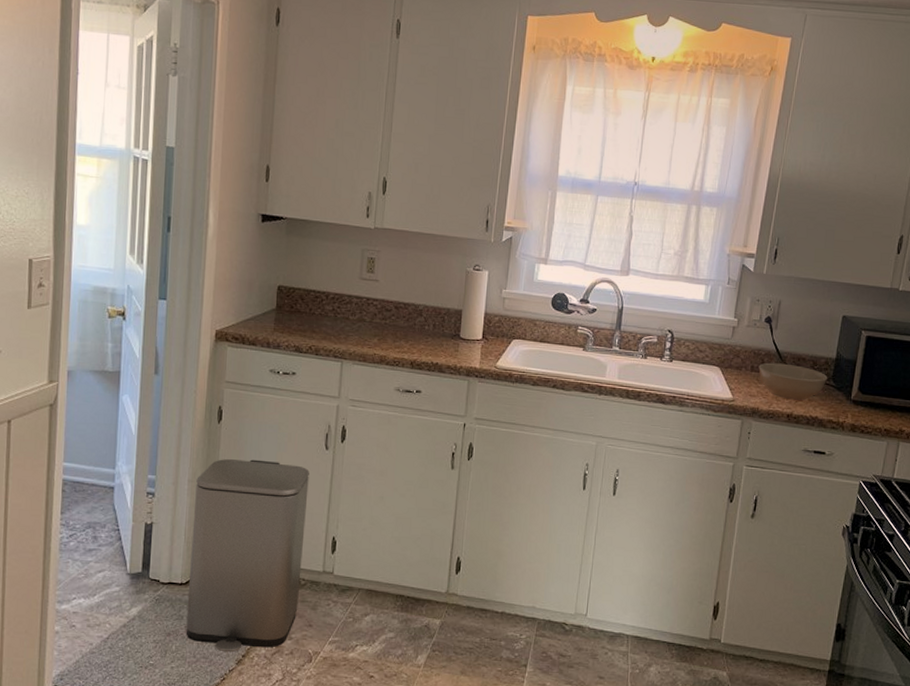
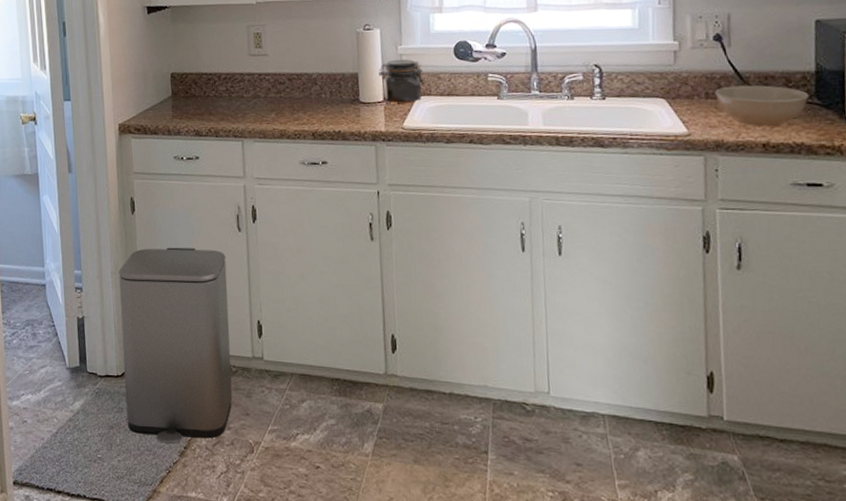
jar: none [481,302,522,344] -> present [379,59,424,103]

